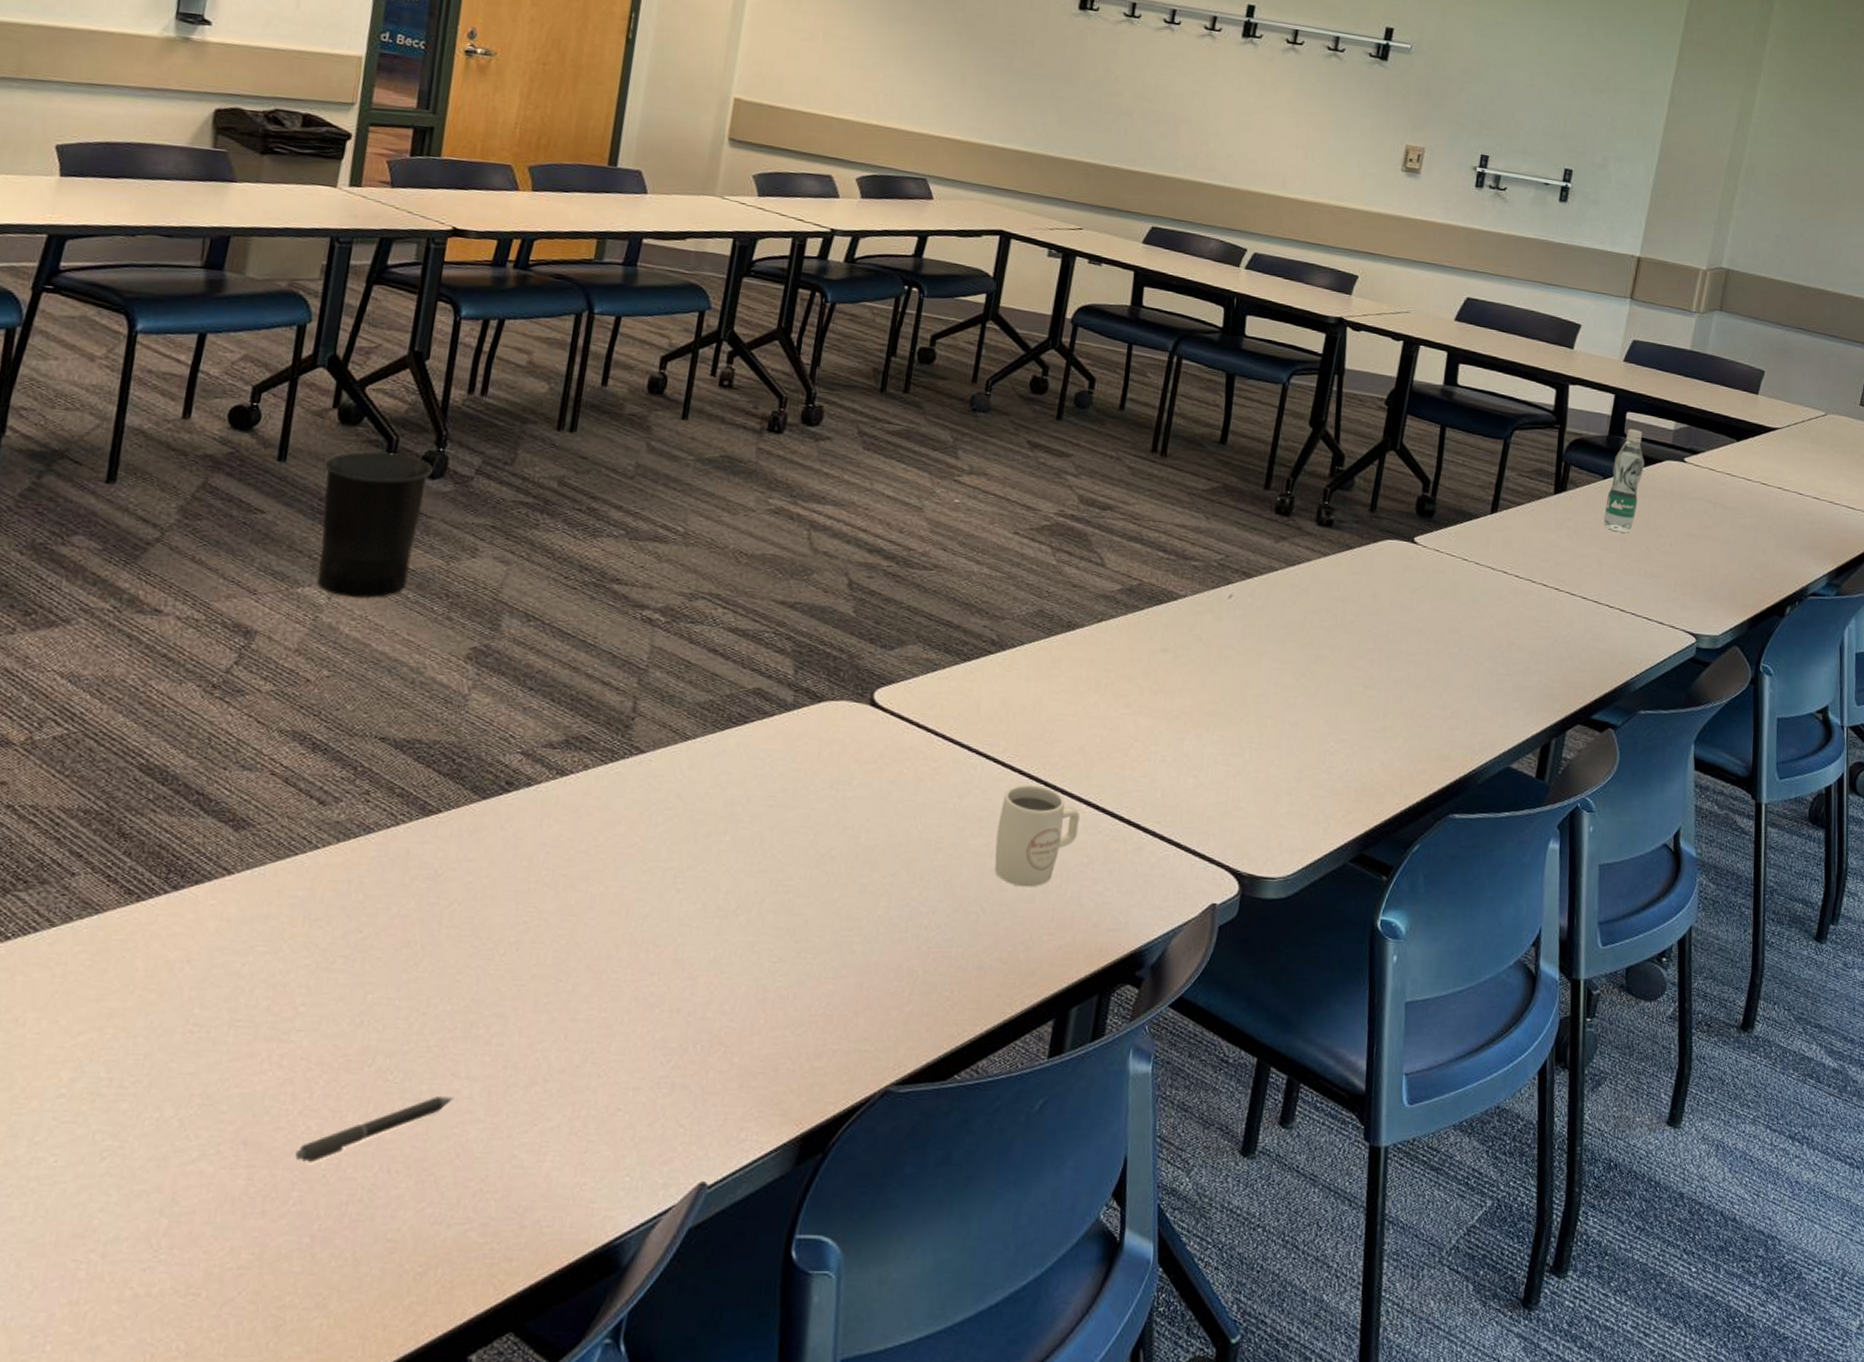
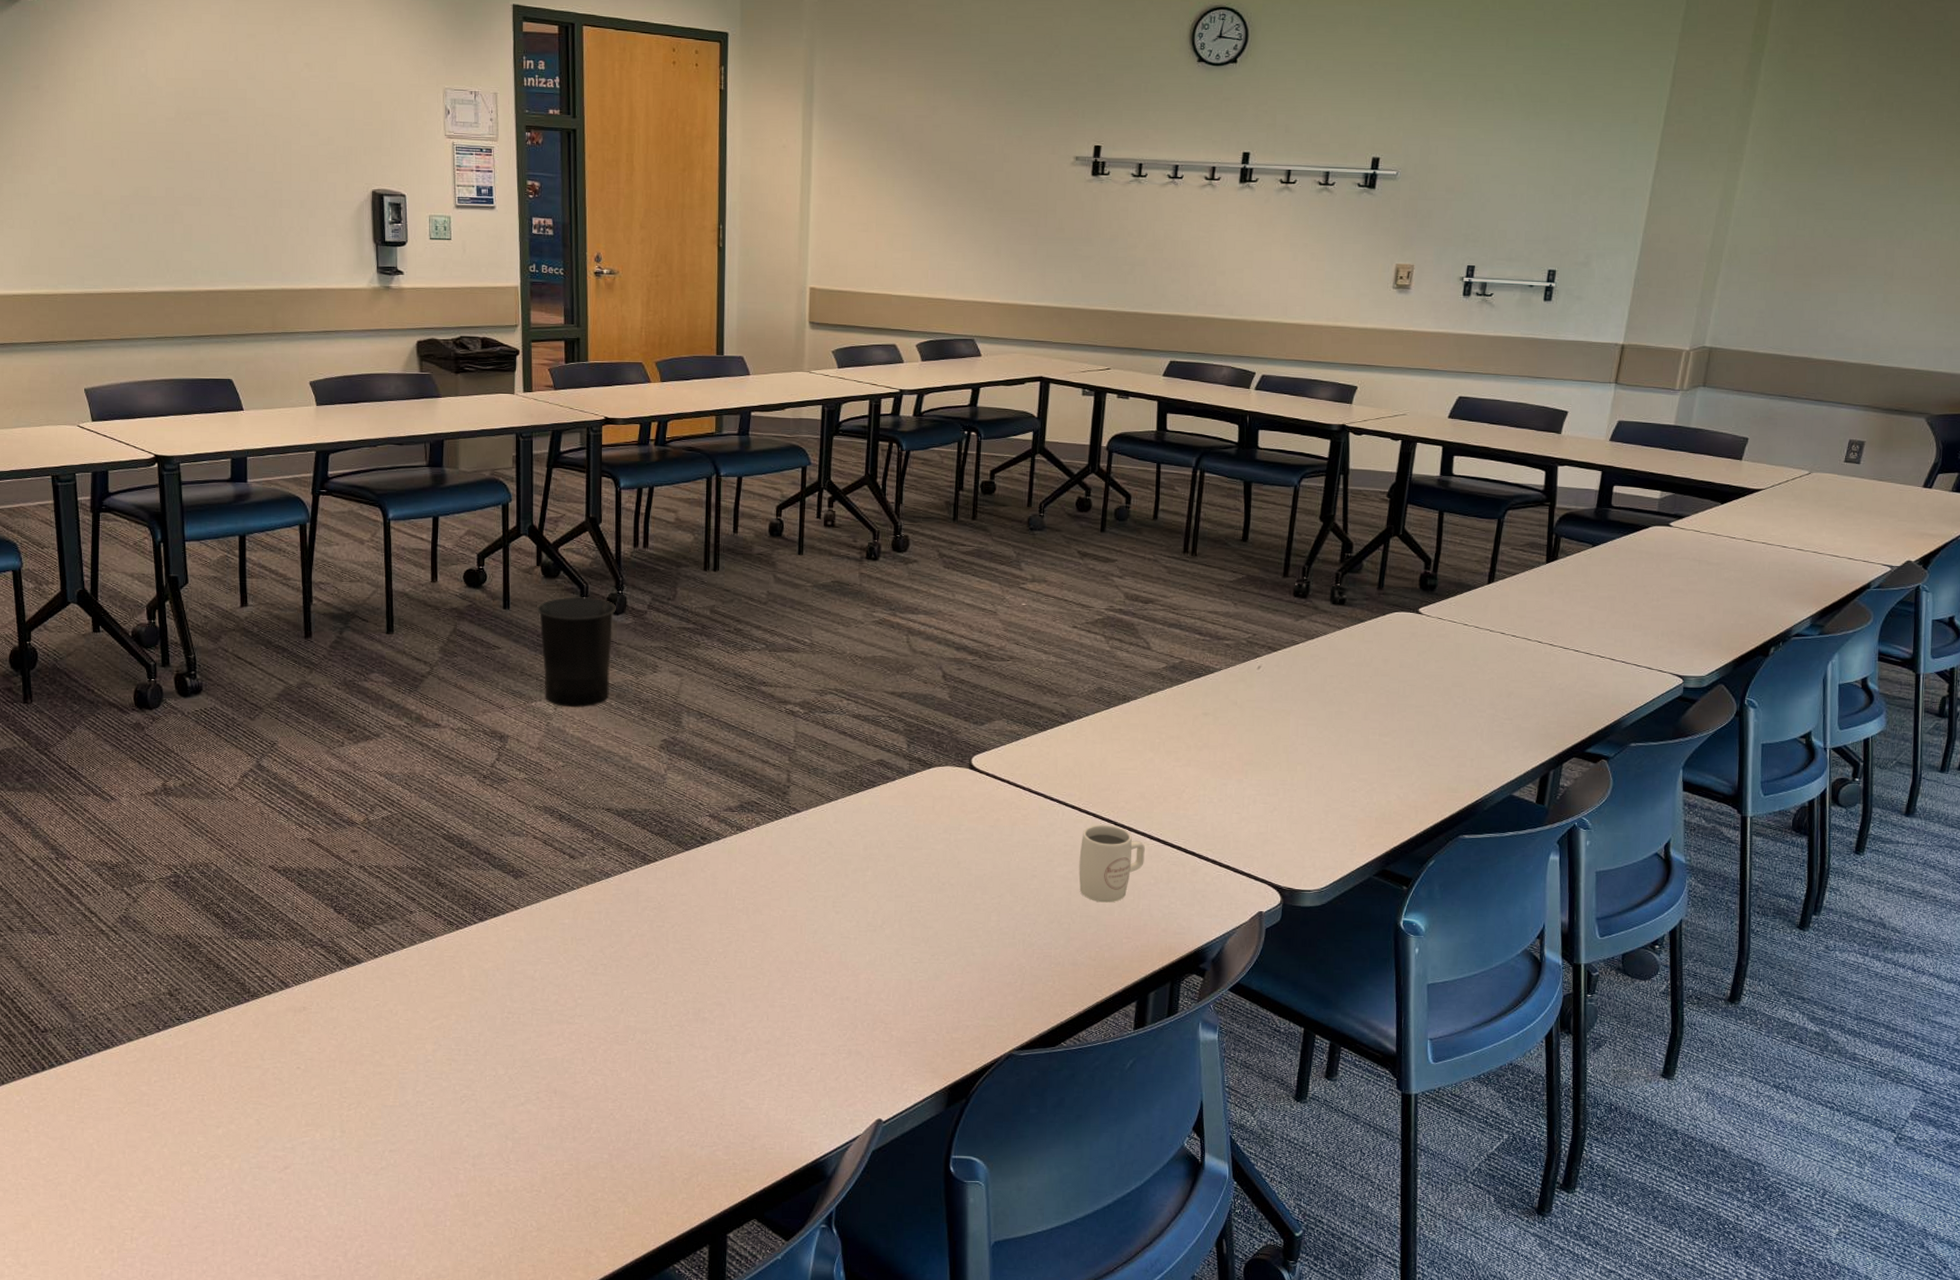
pen: present [295,1096,455,1164] -> none [590,1060,694,1106]
bottle: present [1603,429,1645,533] -> none [1593,501,1632,592]

